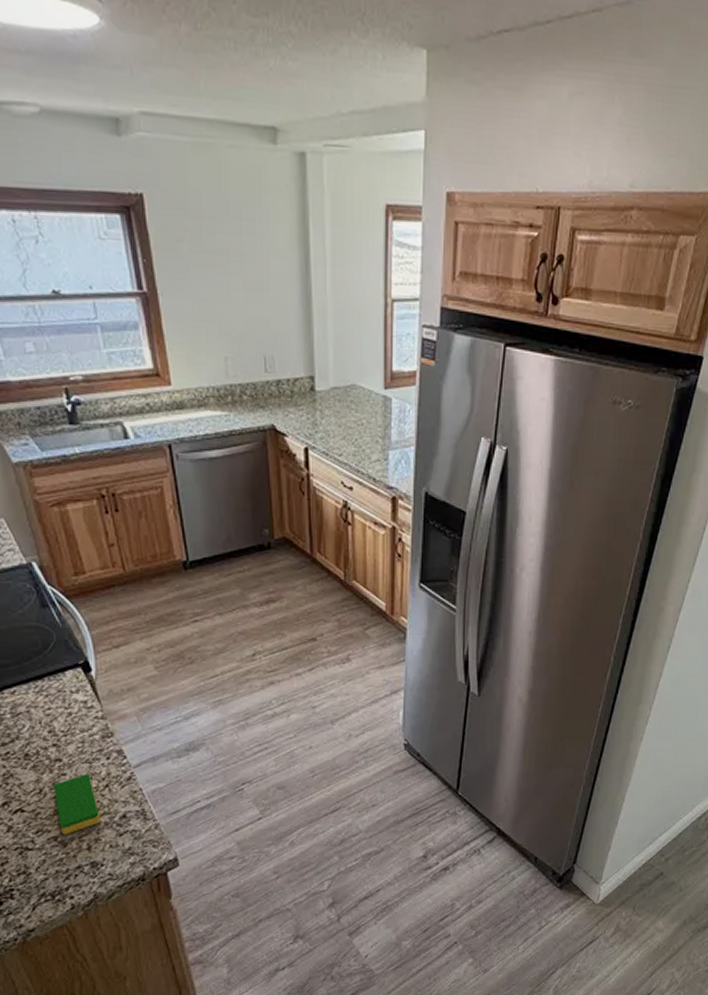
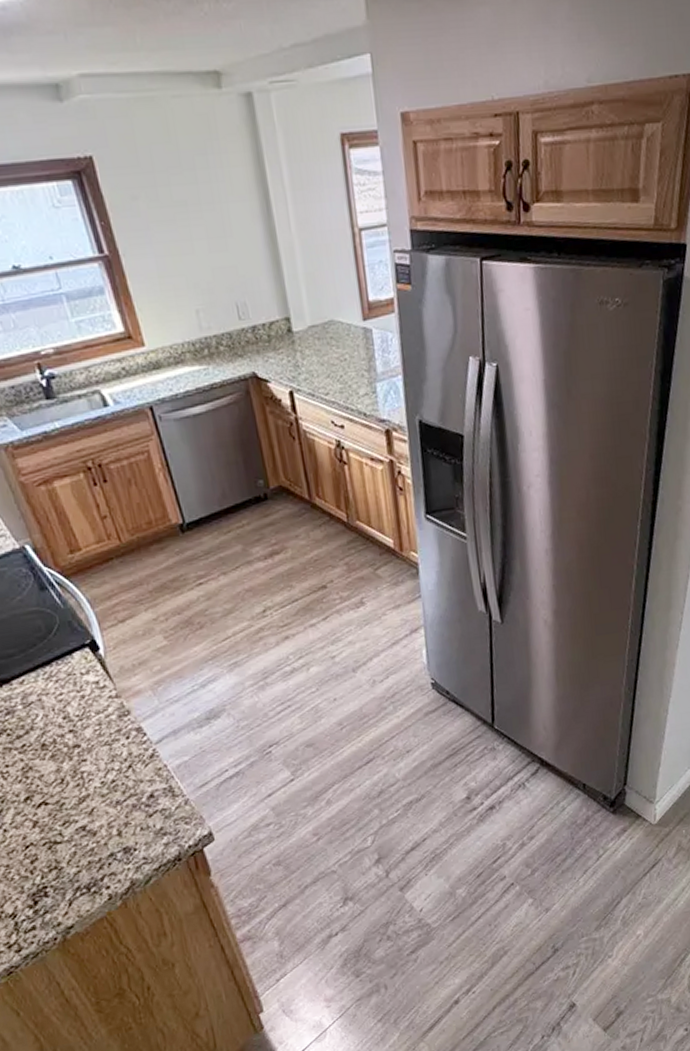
dish sponge: present [54,773,101,835] -> none [75,756,128,823]

